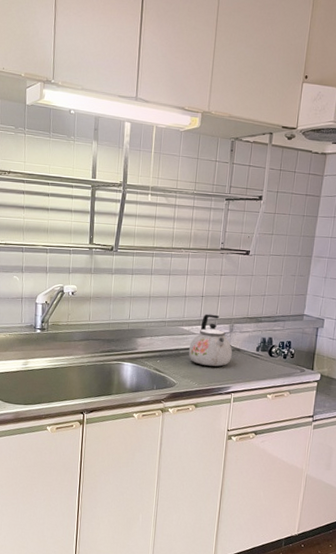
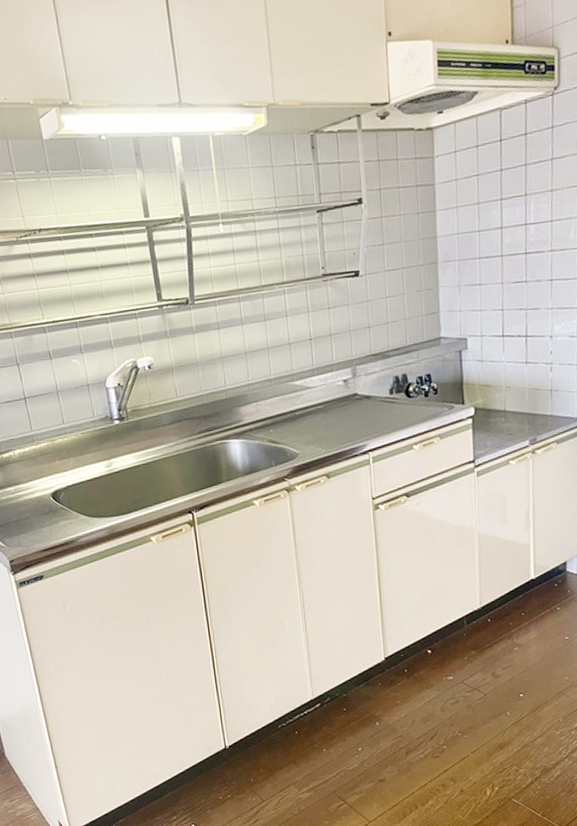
kettle: present [188,314,232,367] -> none [305,359,361,425]

